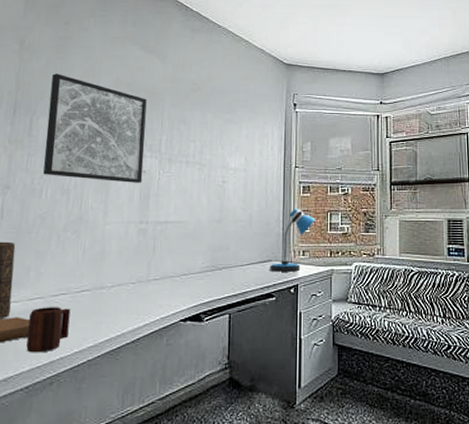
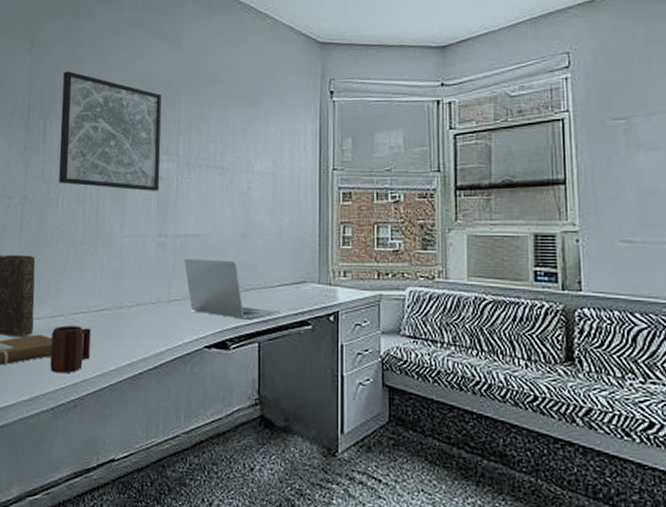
laptop: none [163,243,250,295] -> present [184,259,282,320]
desk lamp: present [269,207,316,272] -> none [303,219,359,296]

